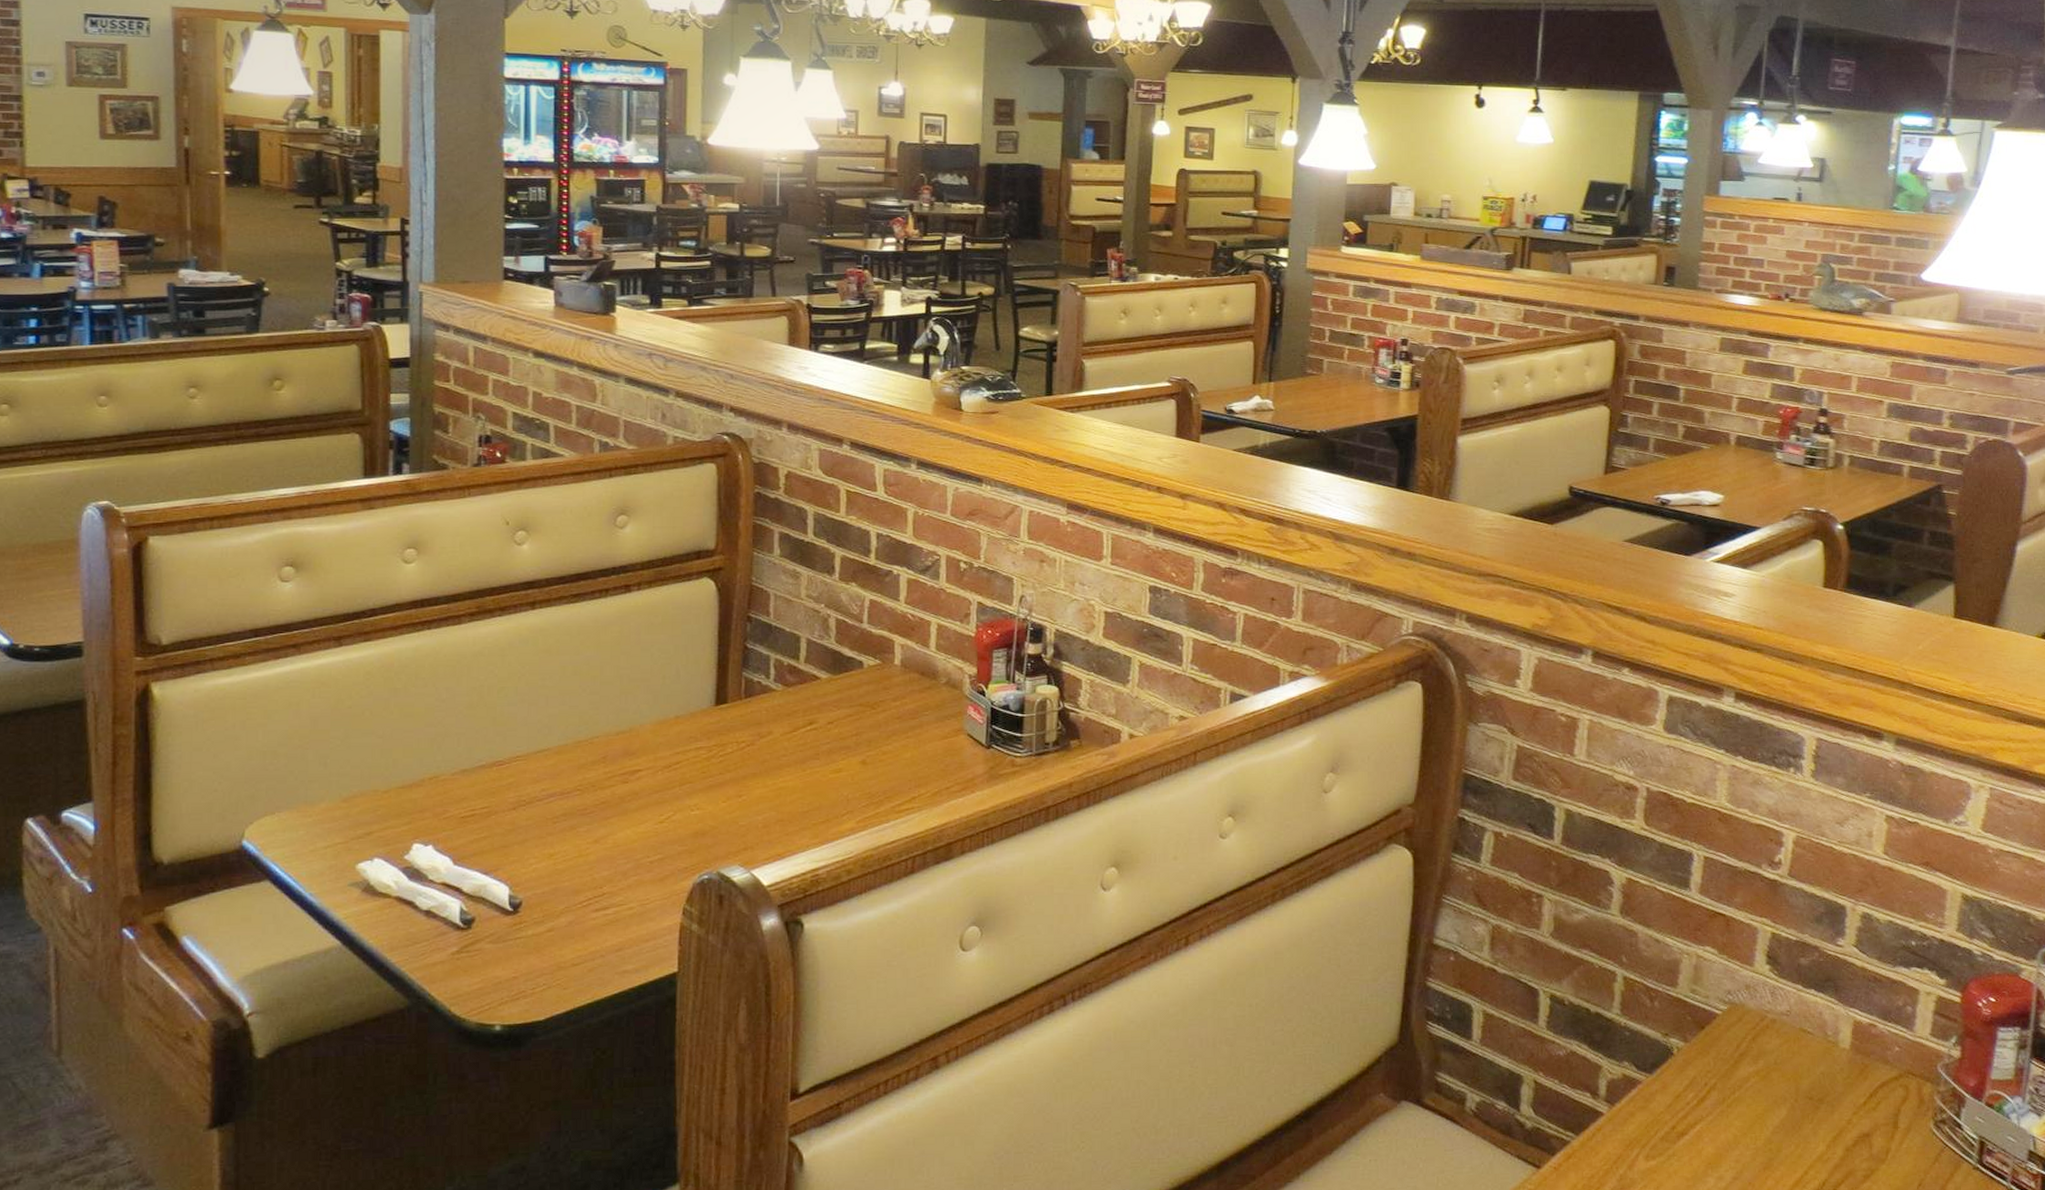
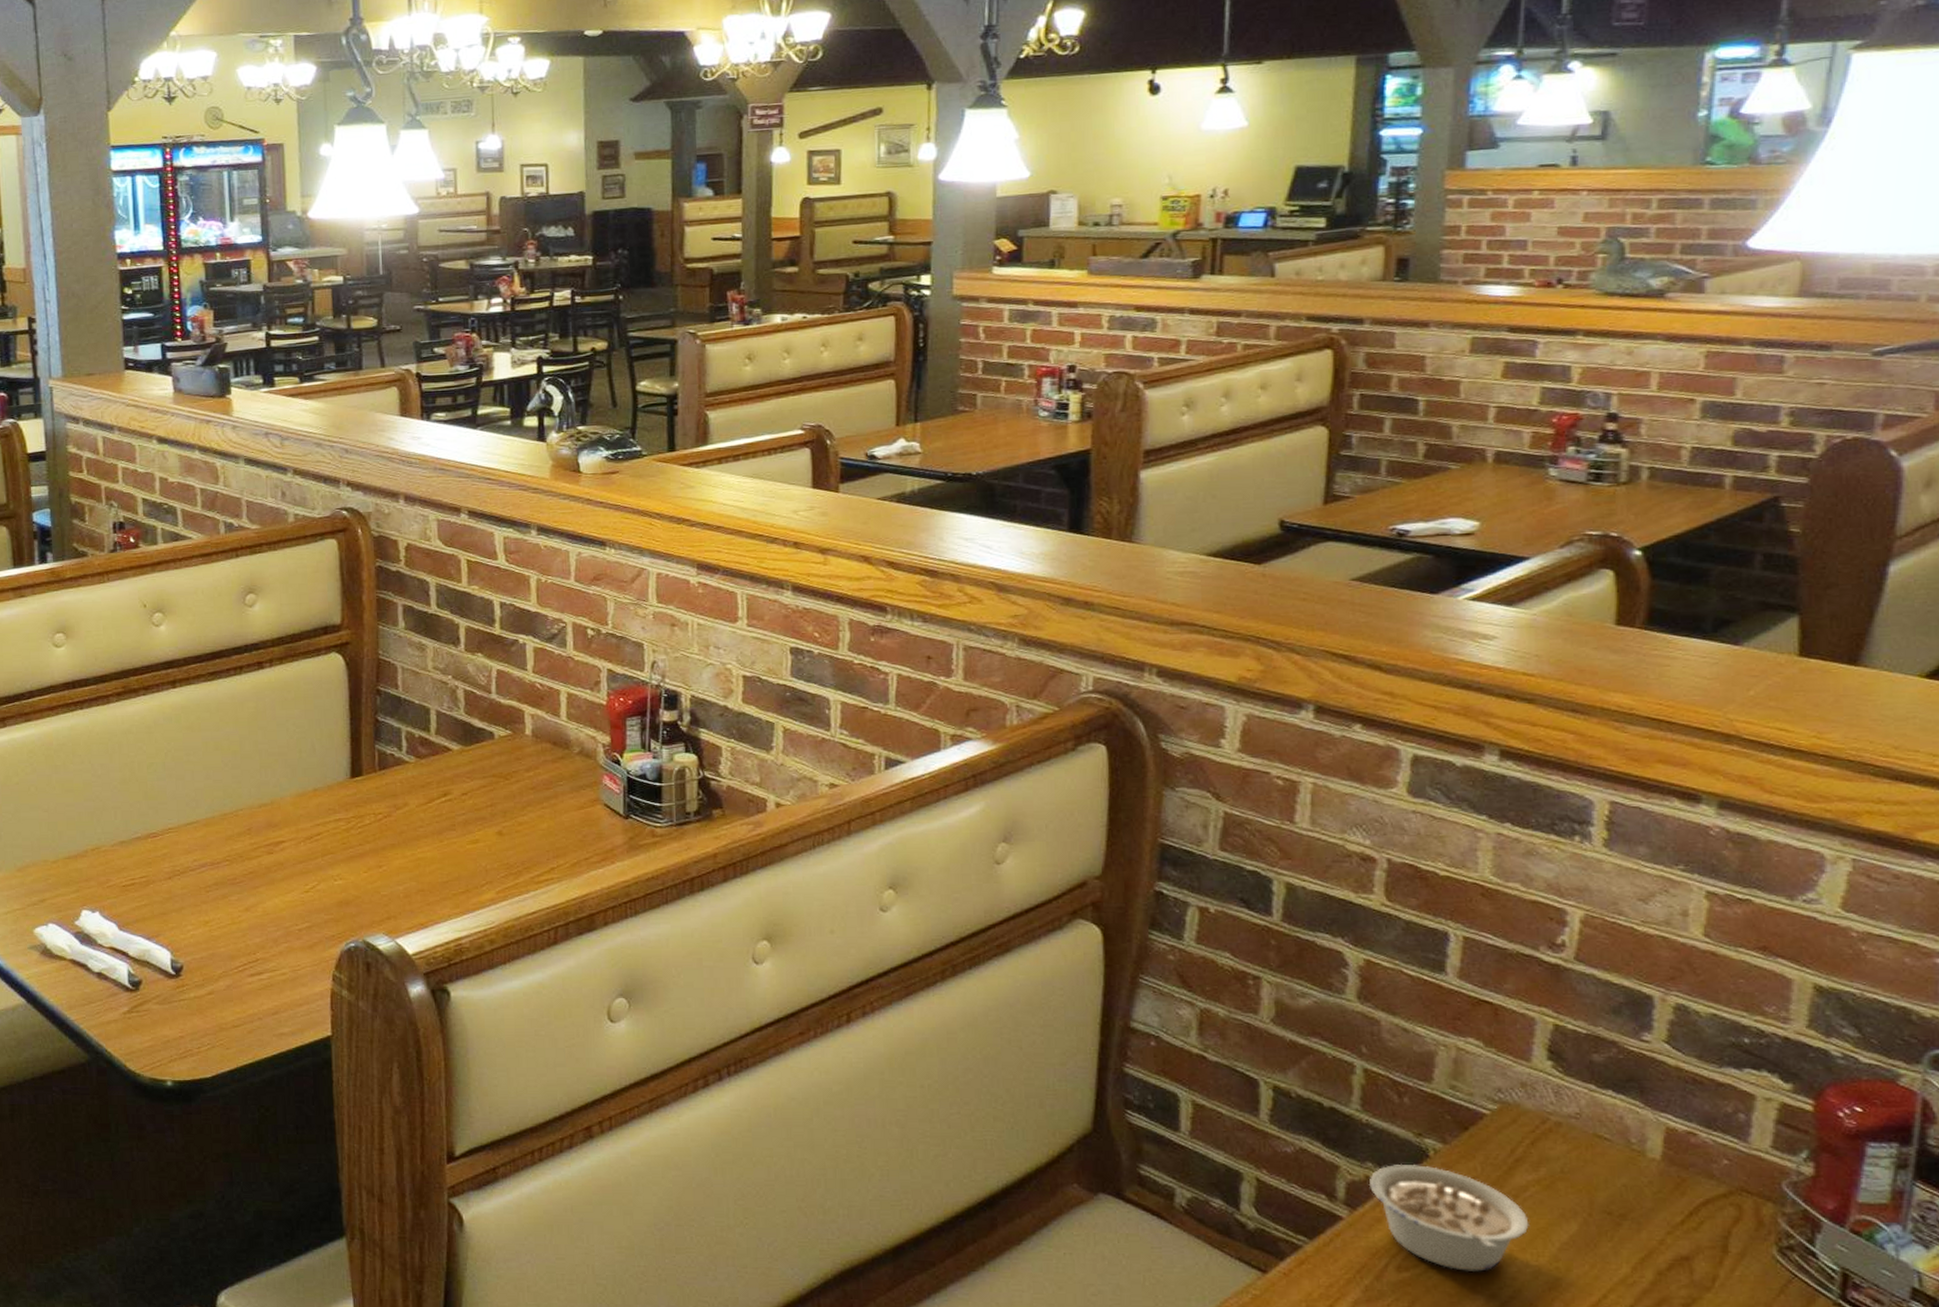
legume: none [1625,1061,1750,1157] -> present [1368,1163,1529,1272]

